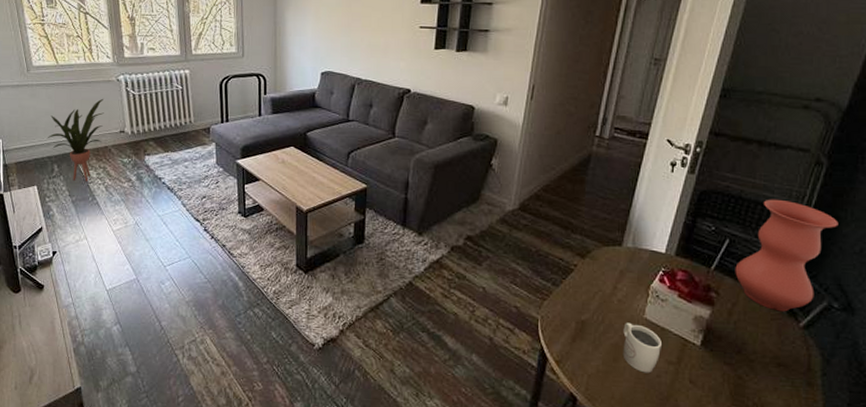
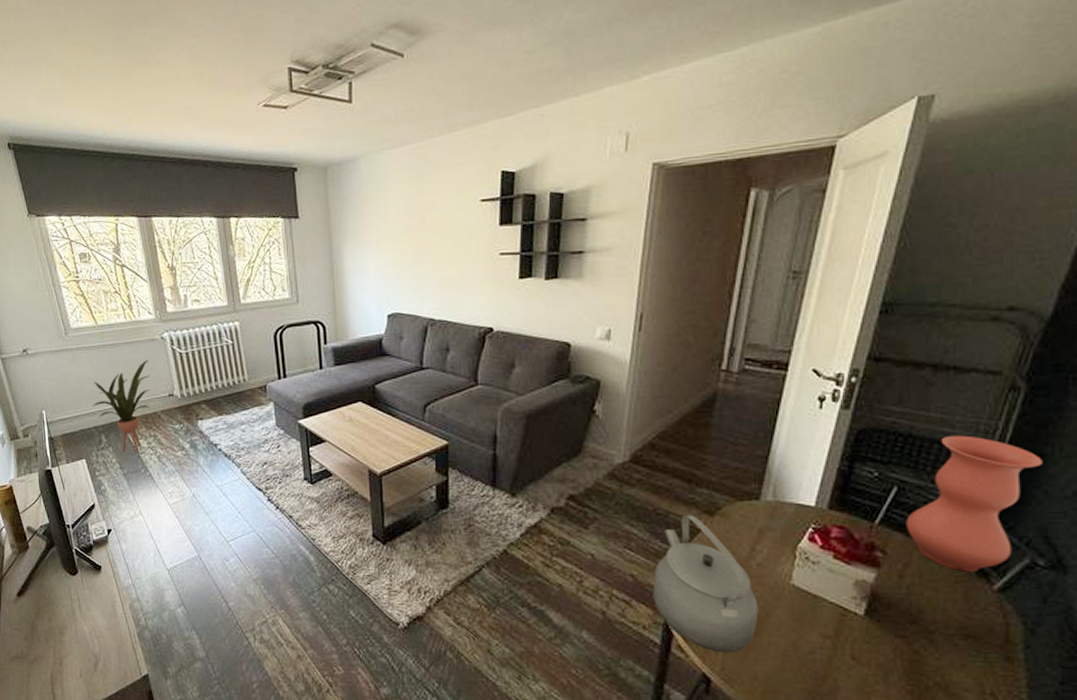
tea kettle: none [532,256,618,376] -> present [652,514,759,654]
mug: present [622,322,663,373] -> none [765,590,816,649]

